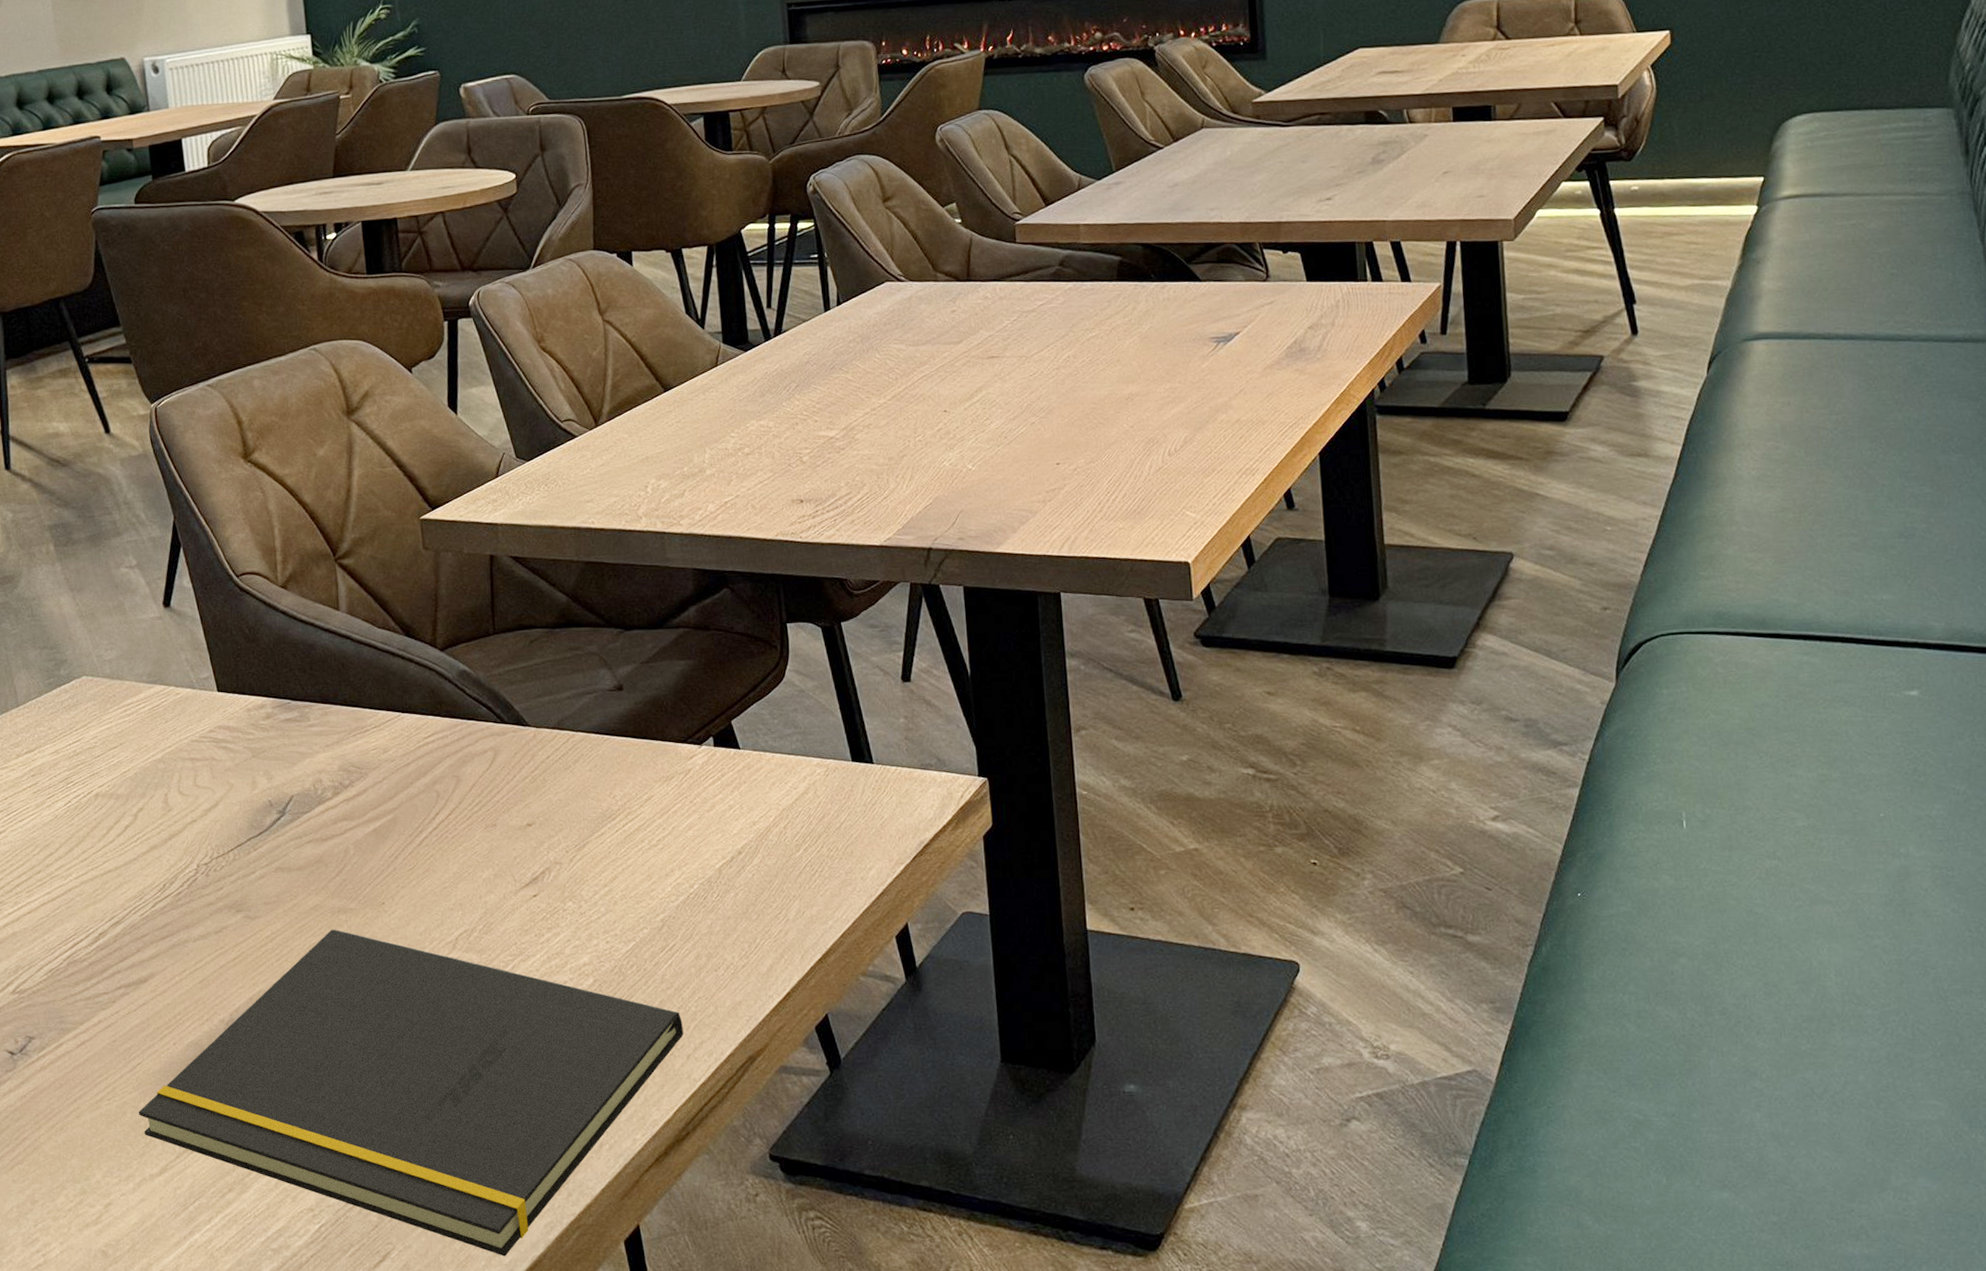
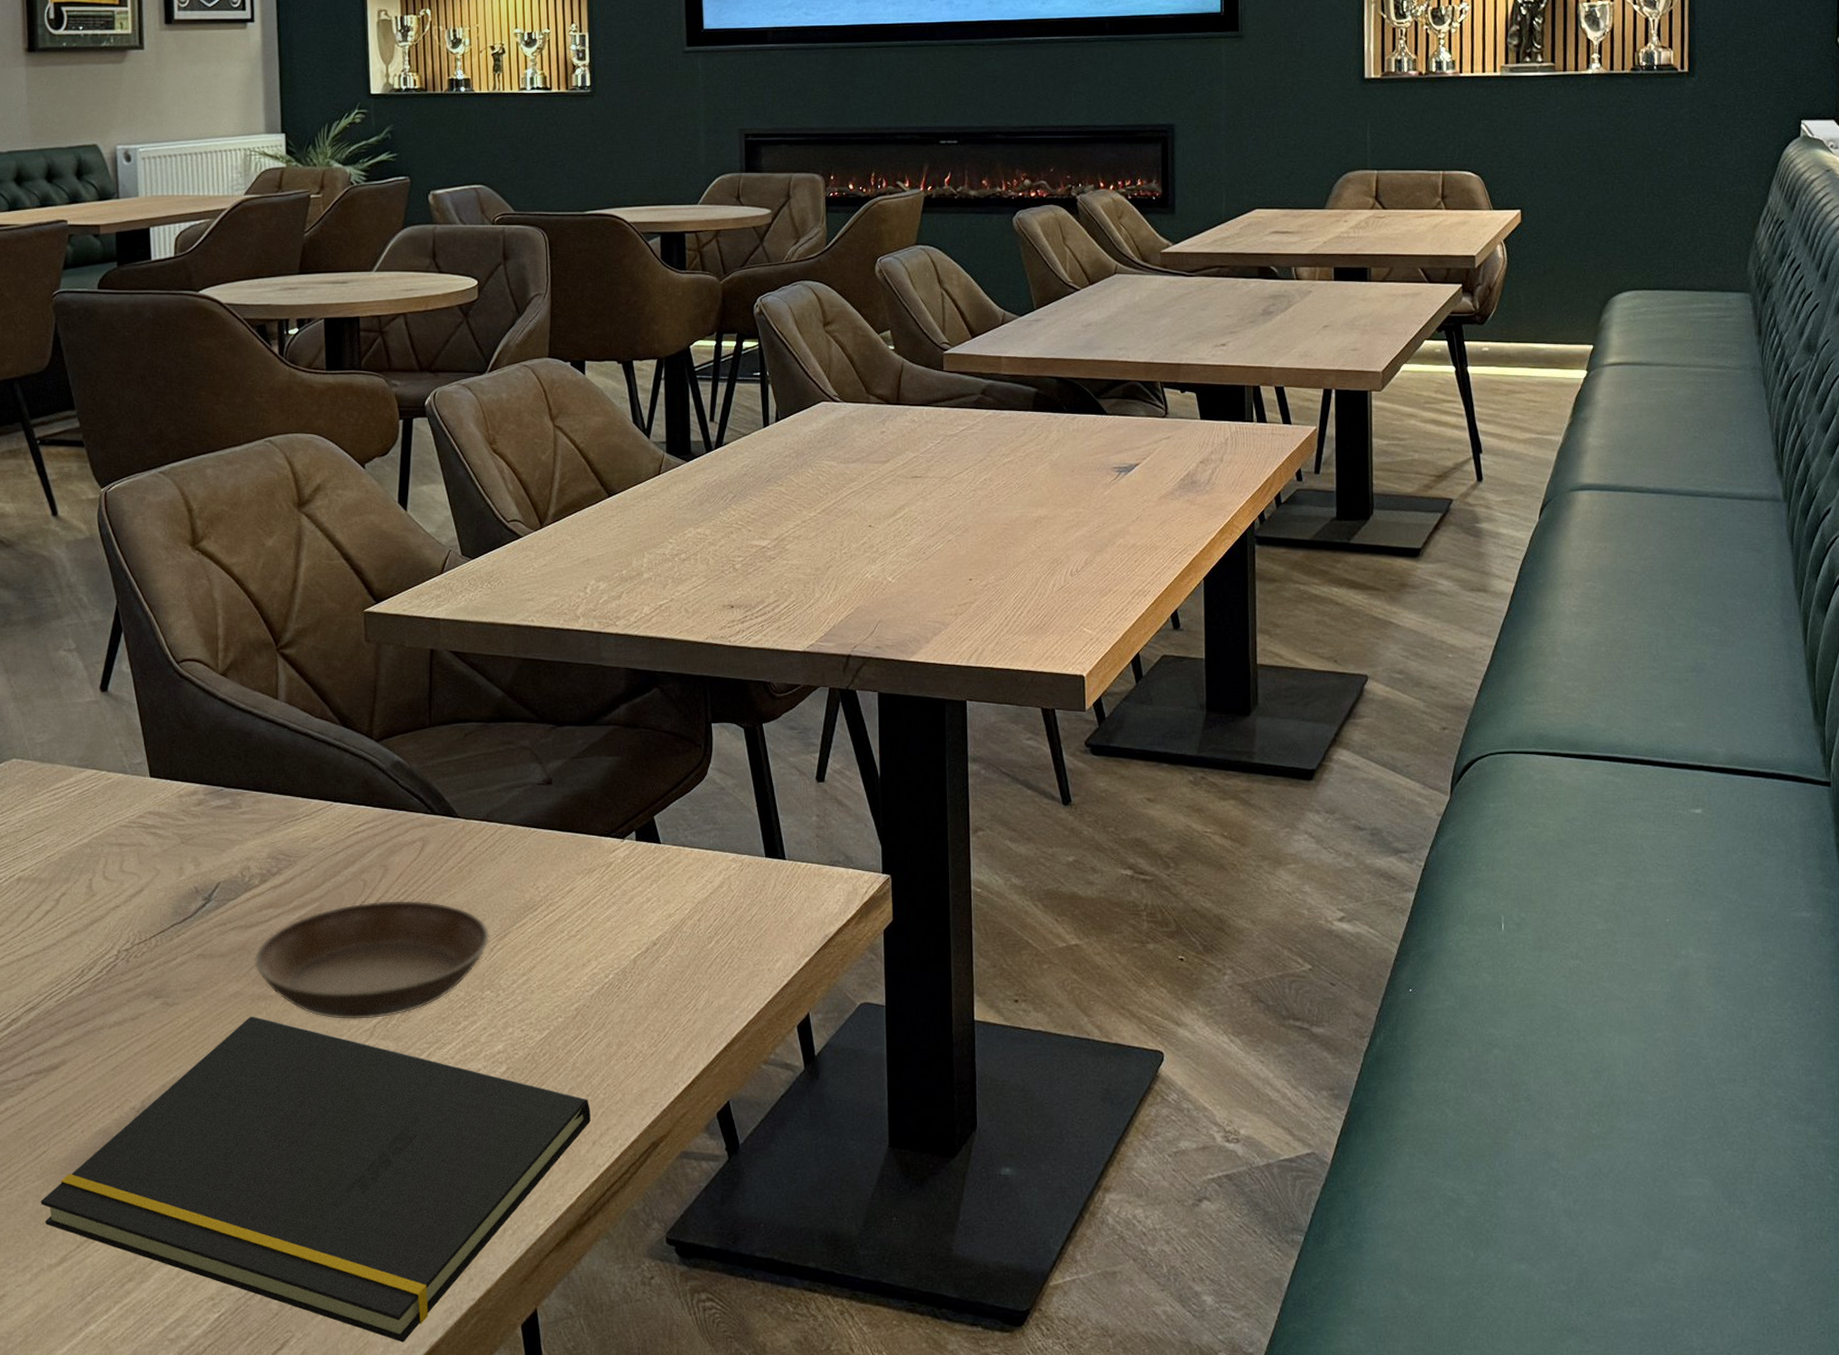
saucer: none [332,811,569,932] -> present [255,901,490,1019]

